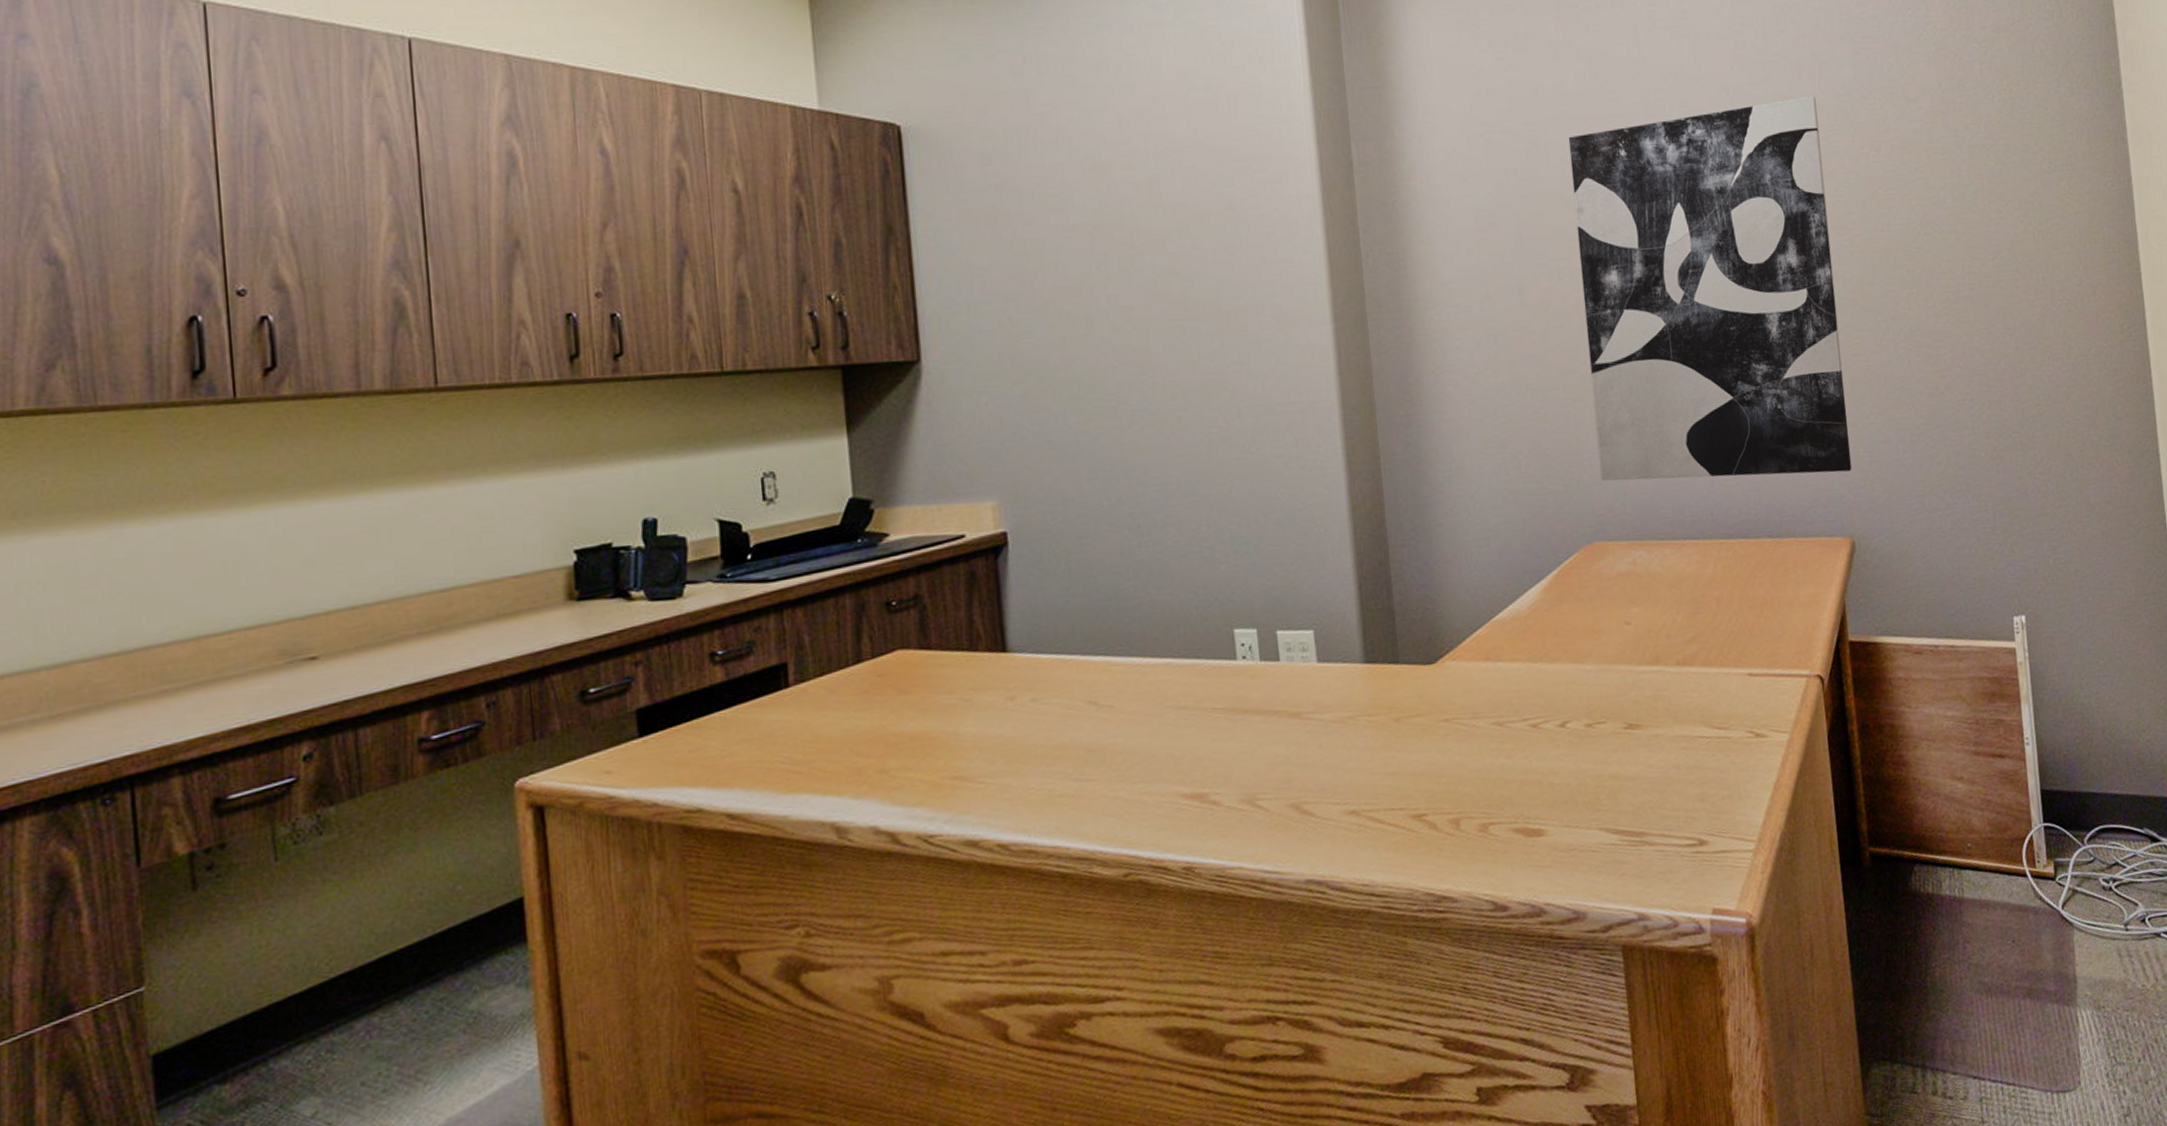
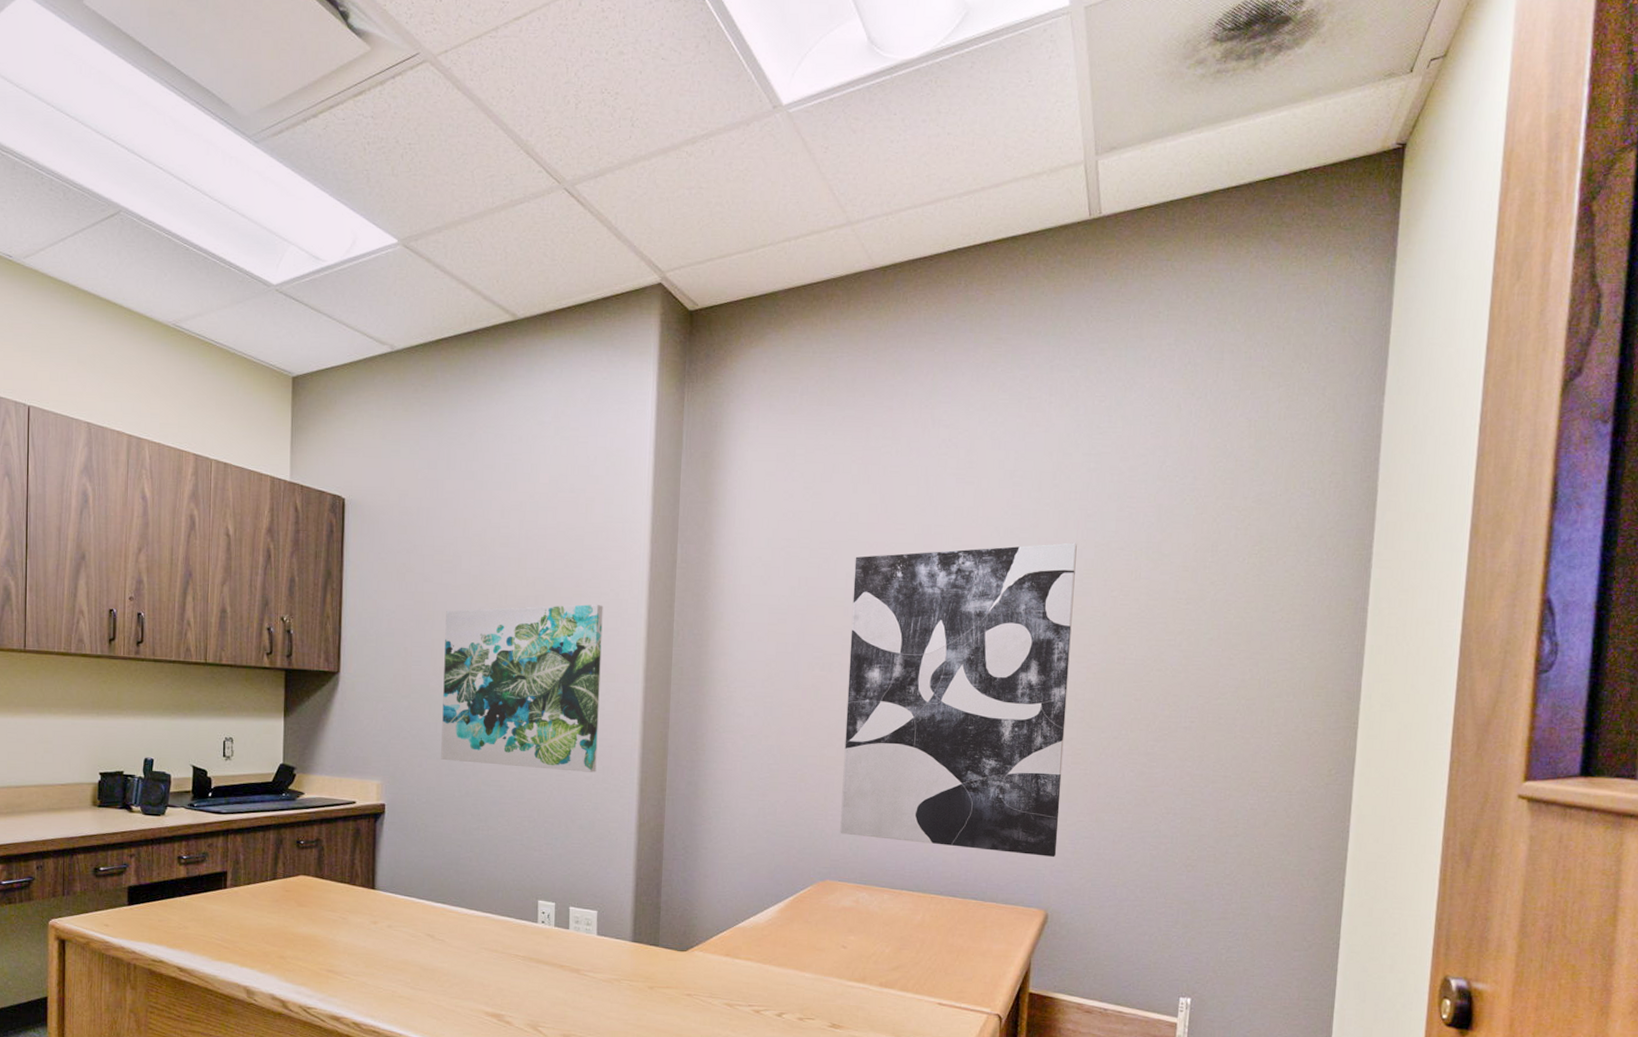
wall art: none [1059,229,1287,461] -> present [441,604,603,772]

